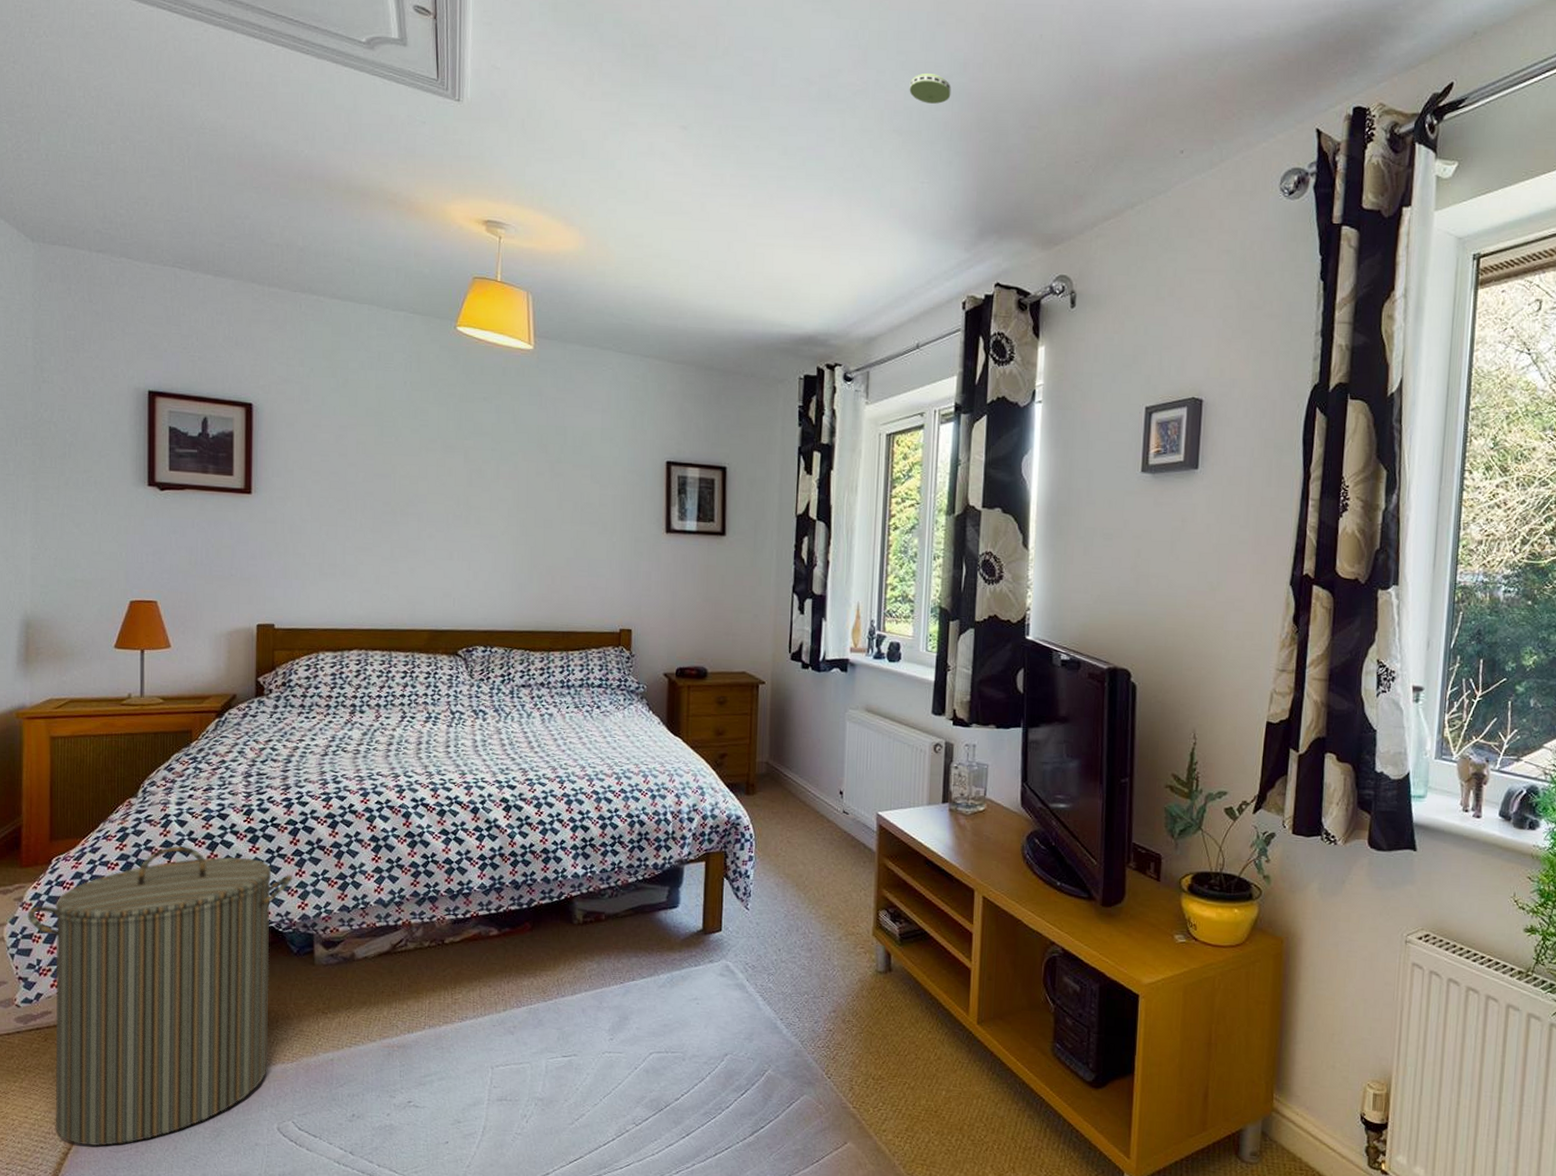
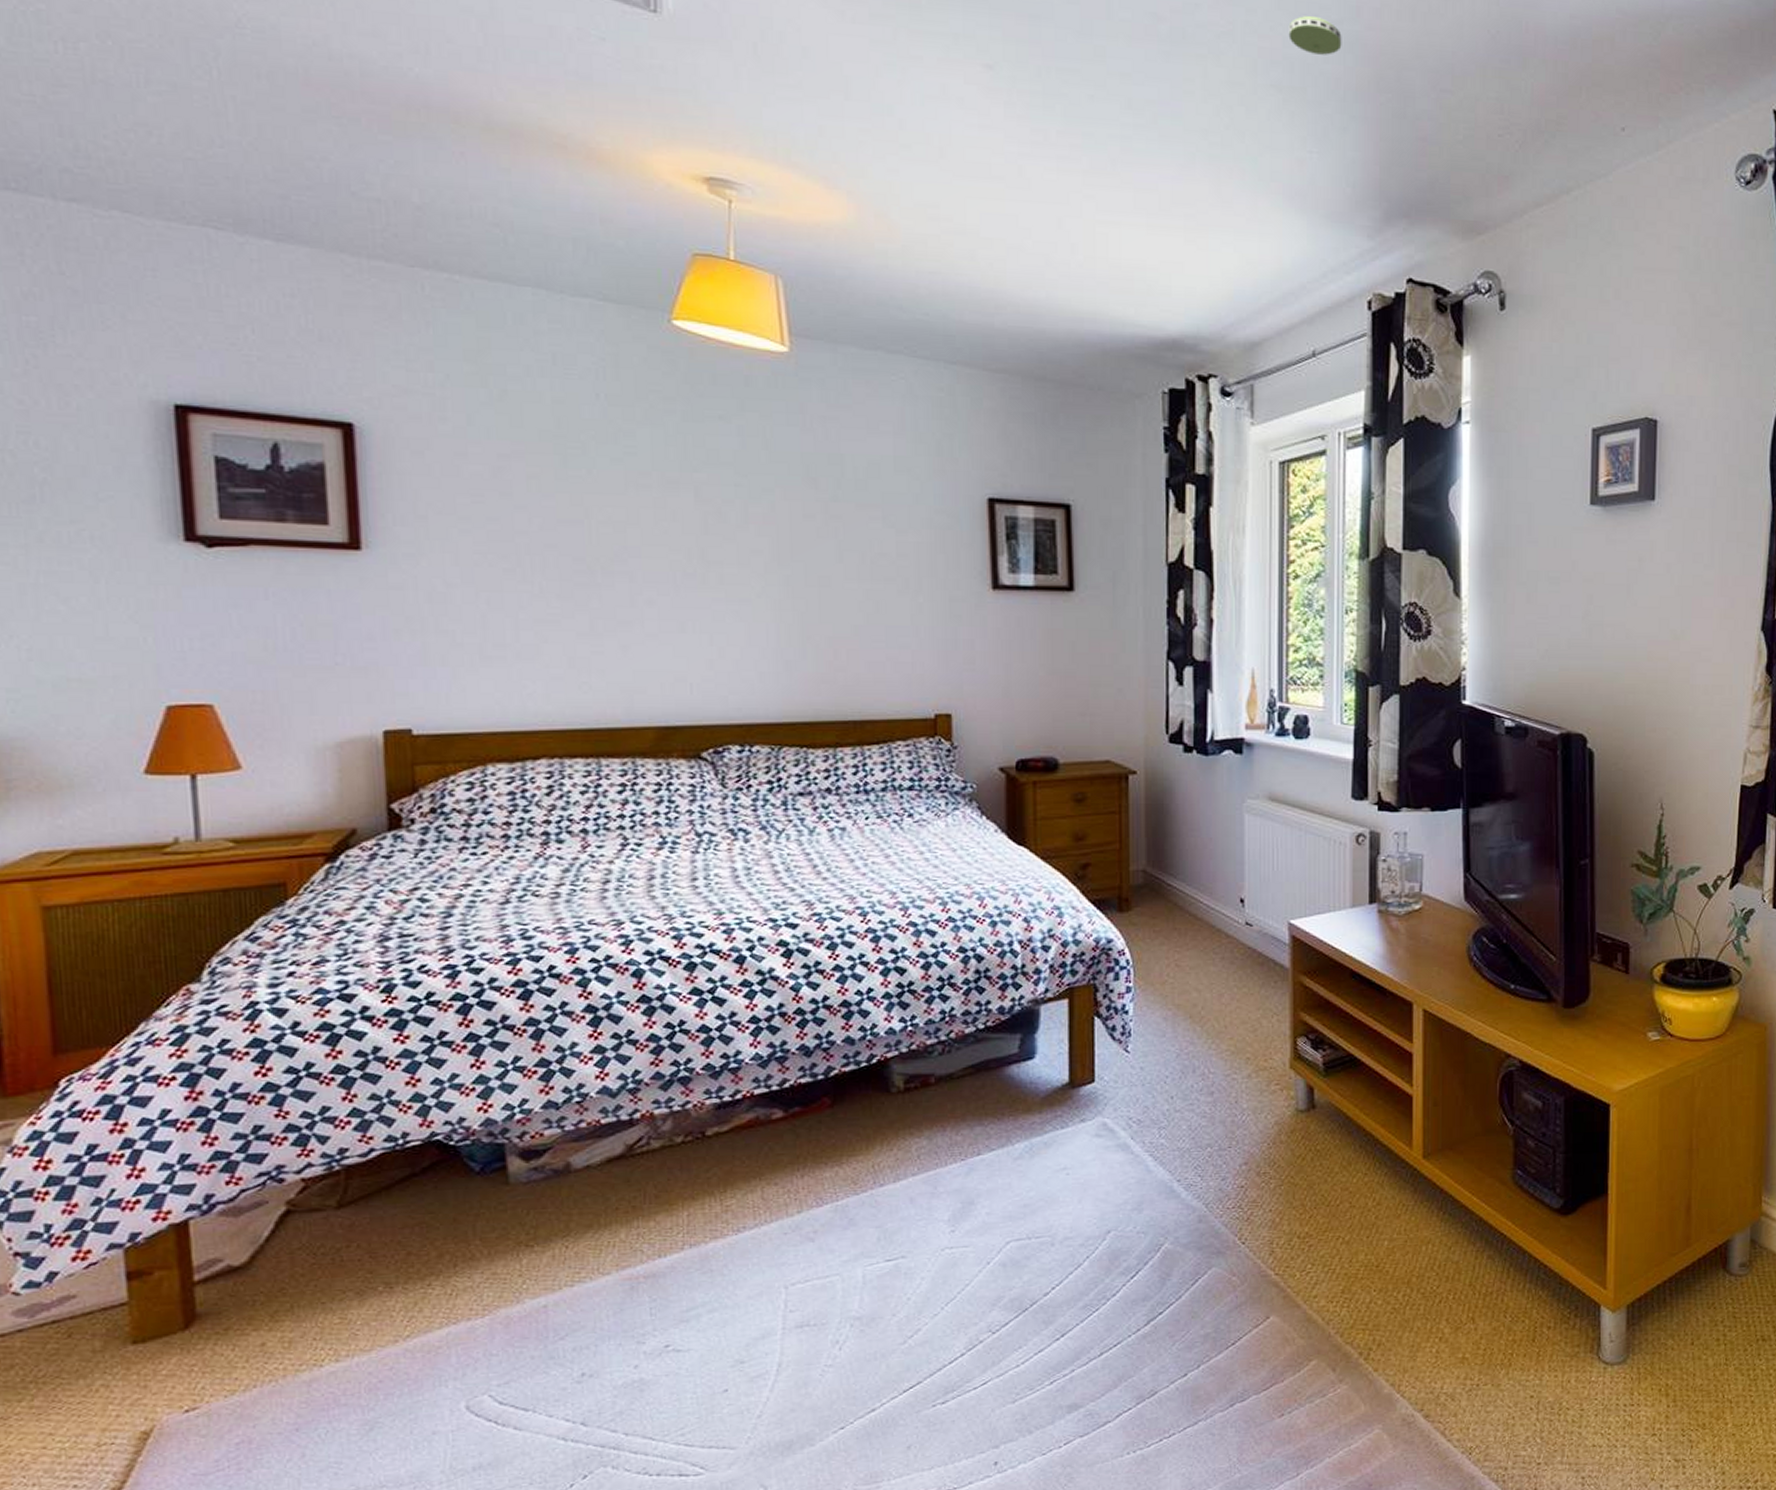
laundry hamper: present [27,845,292,1147] -> none [21,1043,466,1473]

